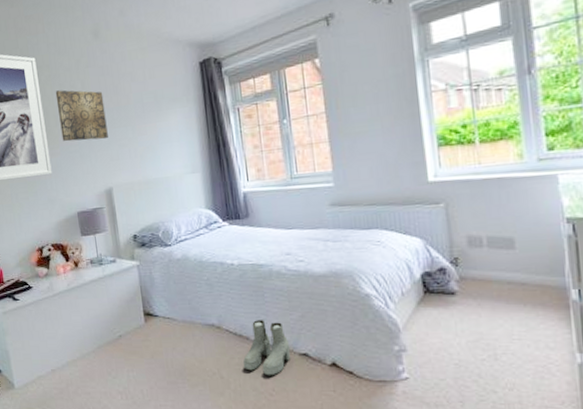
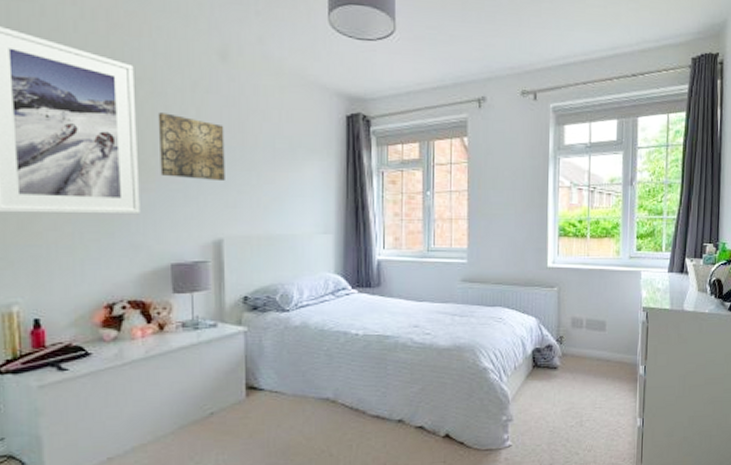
boots: present [243,320,291,376] -> none [355,393,407,451]

